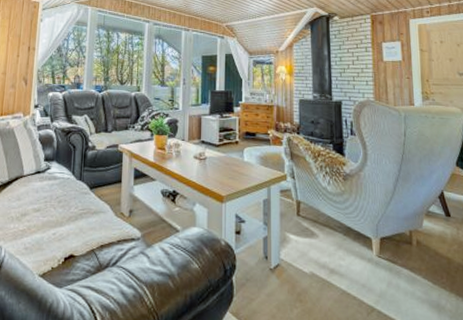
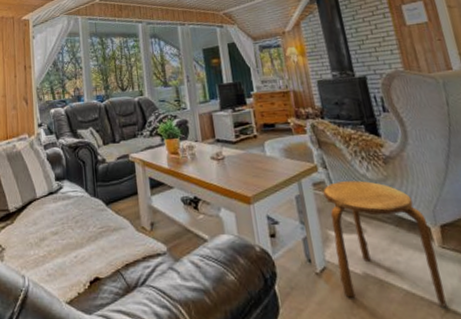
stool: none [288,191,374,307] -> present [323,180,447,307]

